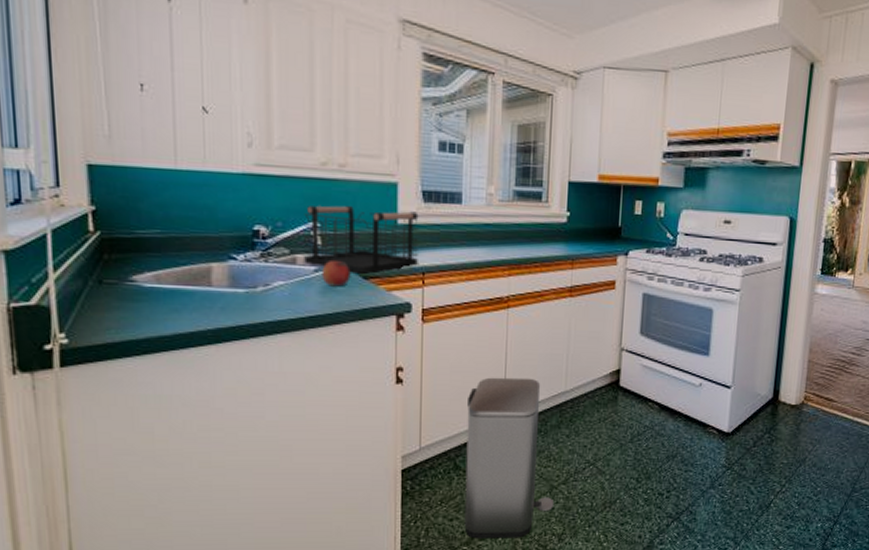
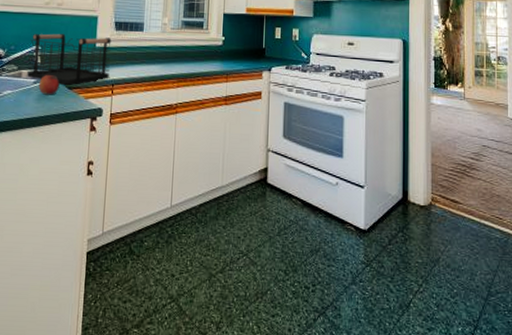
pedal bin: present [464,377,553,539] -> none [135,172,212,324]

